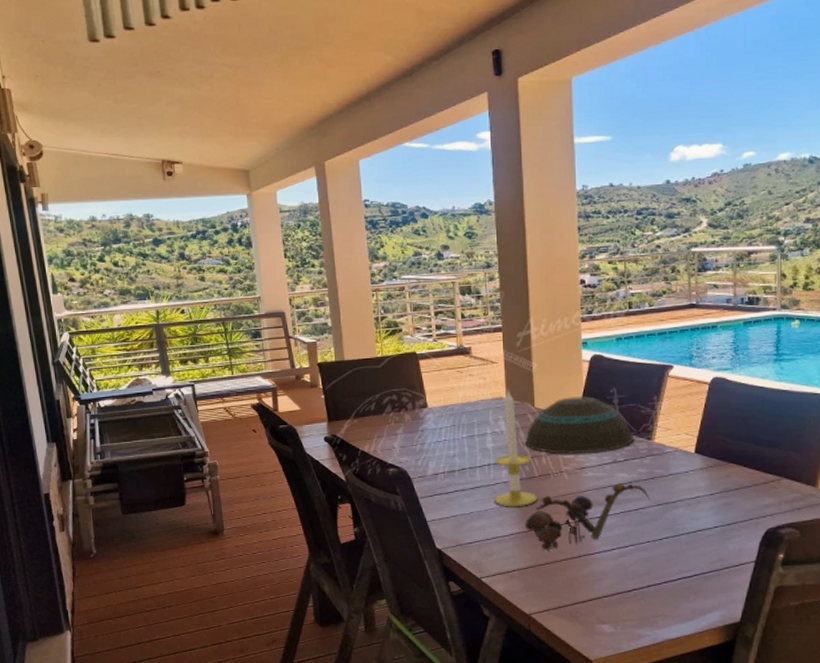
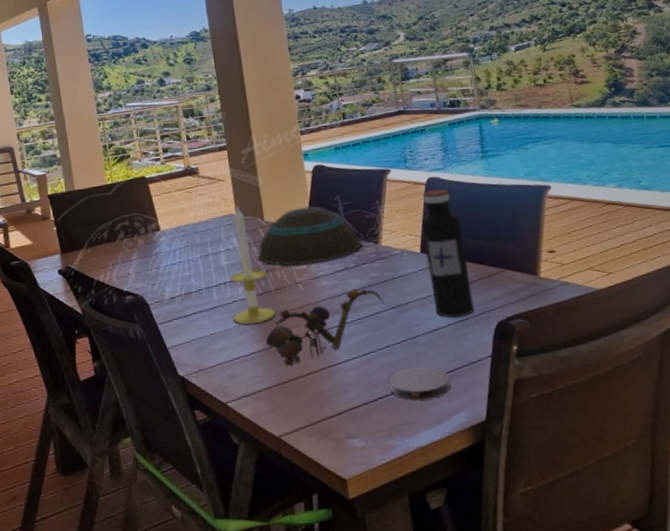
coaster: none [645,564,709,596] -> present [388,366,451,401]
water bottle: none [699,390,744,521] -> present [421,189,474,318]

